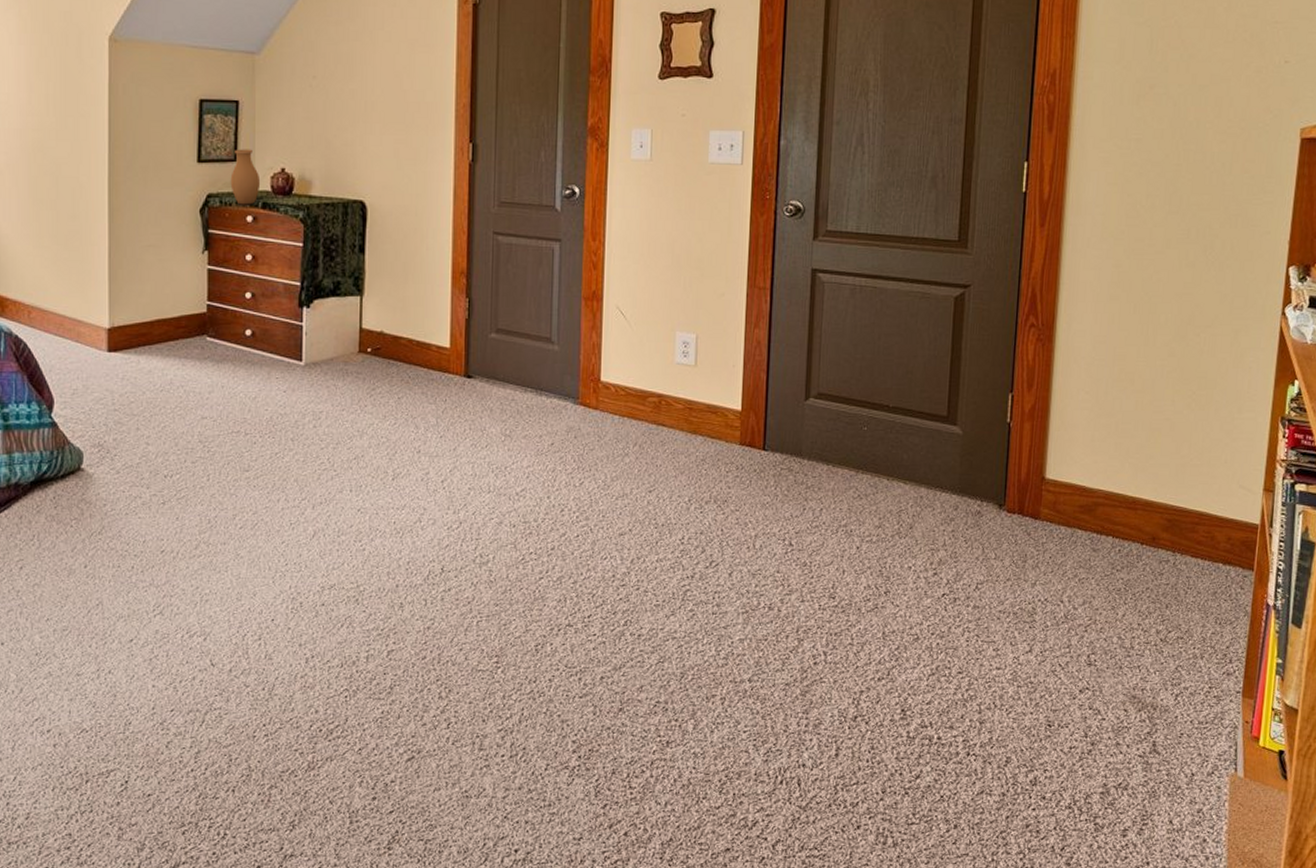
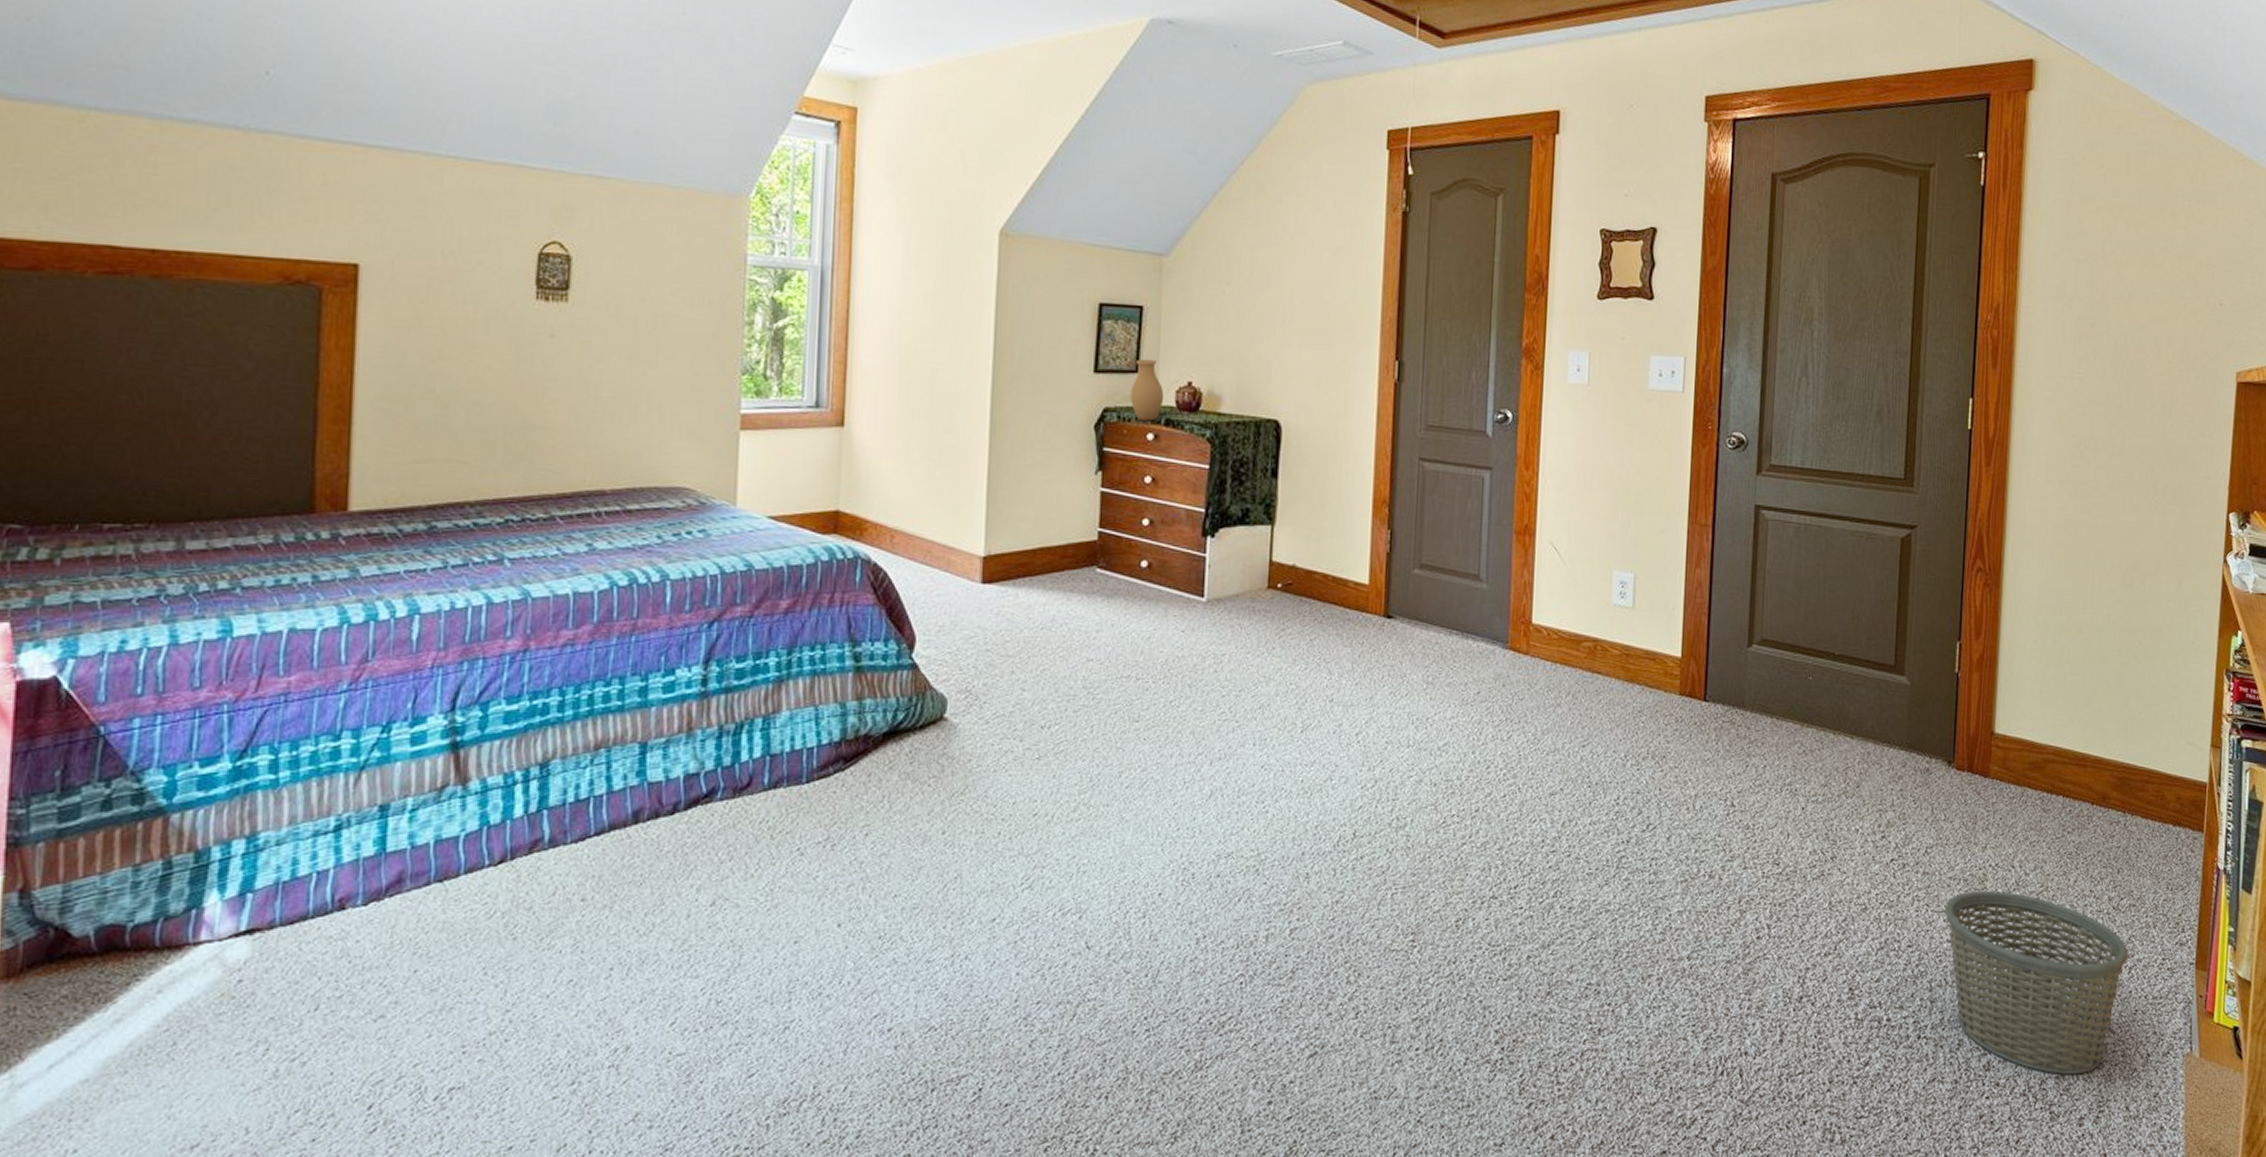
basket: none [994,623,1175,791] -> present [1944,890,2129,1075]

